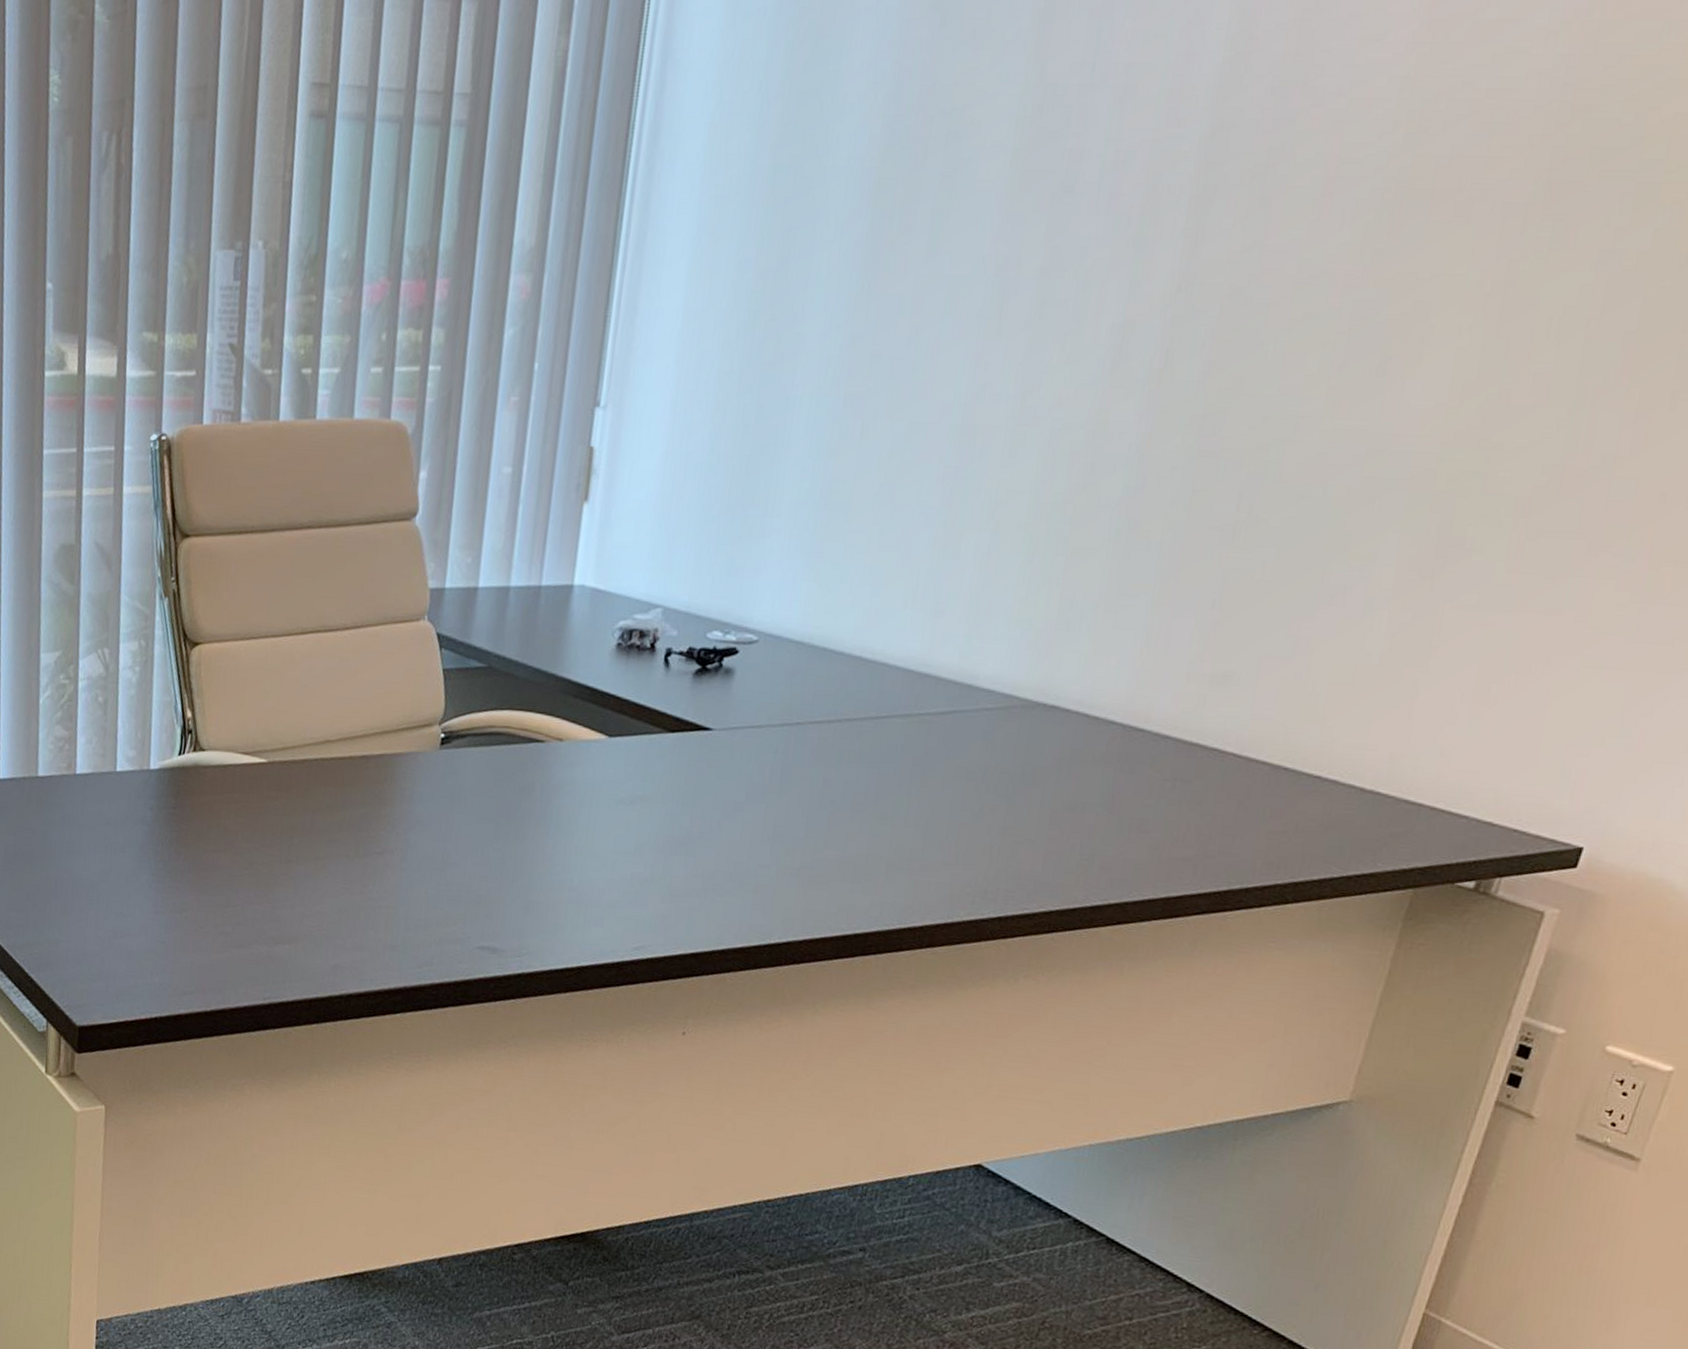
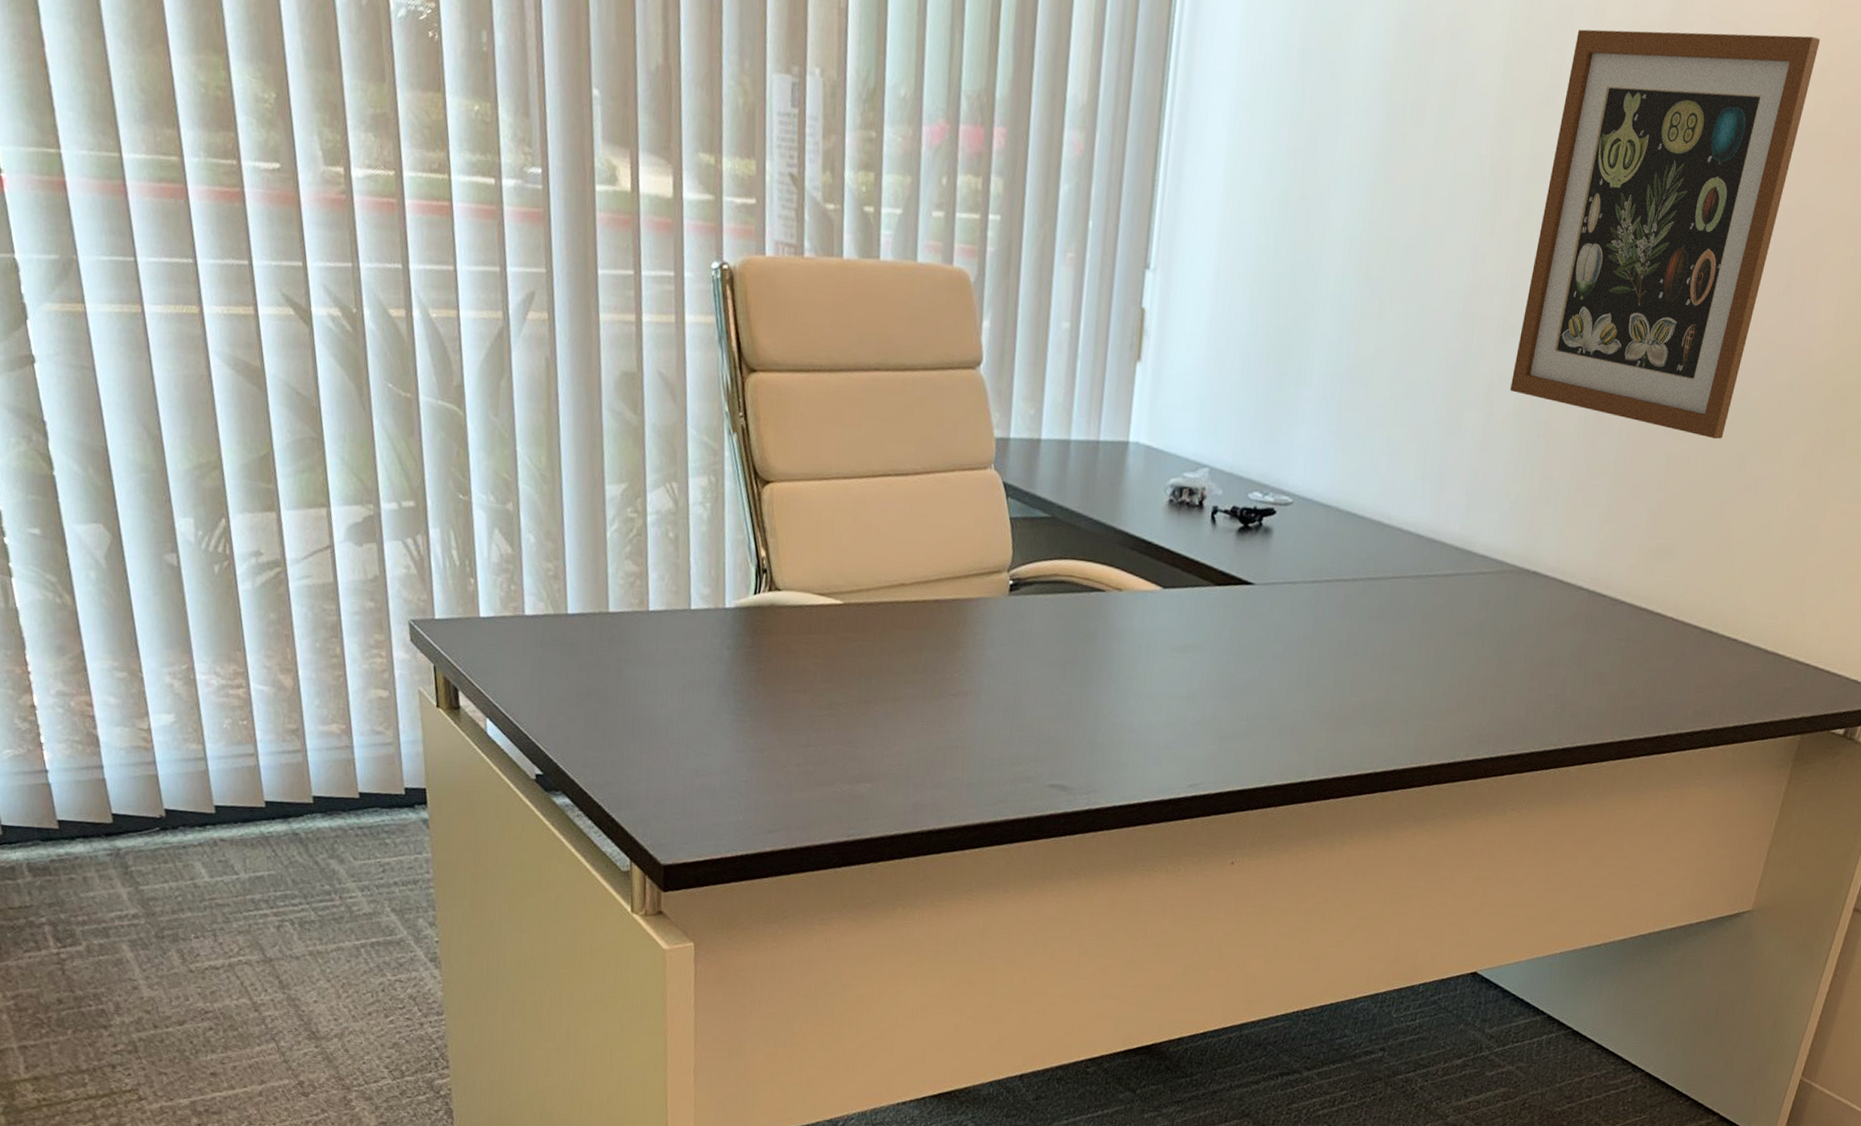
wall art: none [1021,83,1420,545] -> present [1510,29,1821,439]

